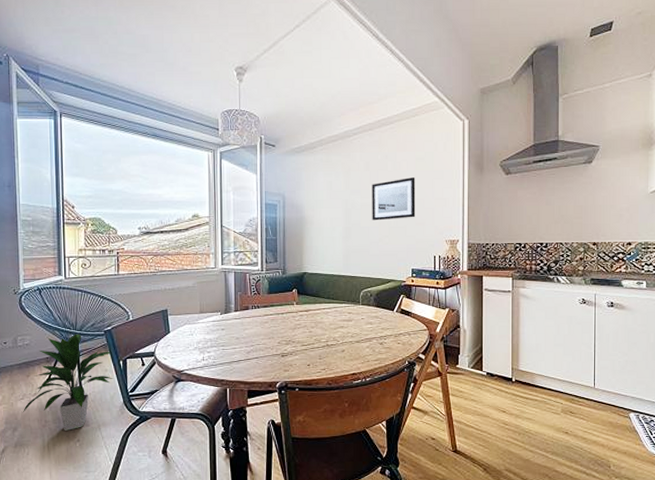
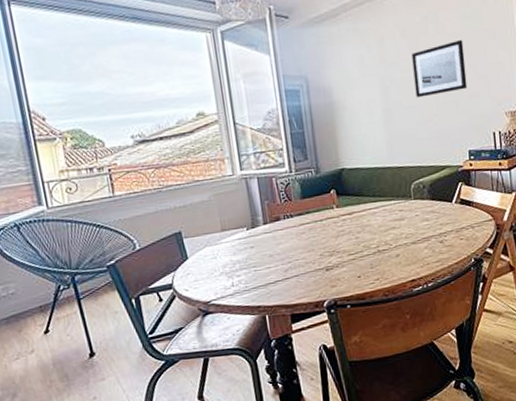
indoor plant: present [22,333,114,431] -> none [20,273,127,389]

